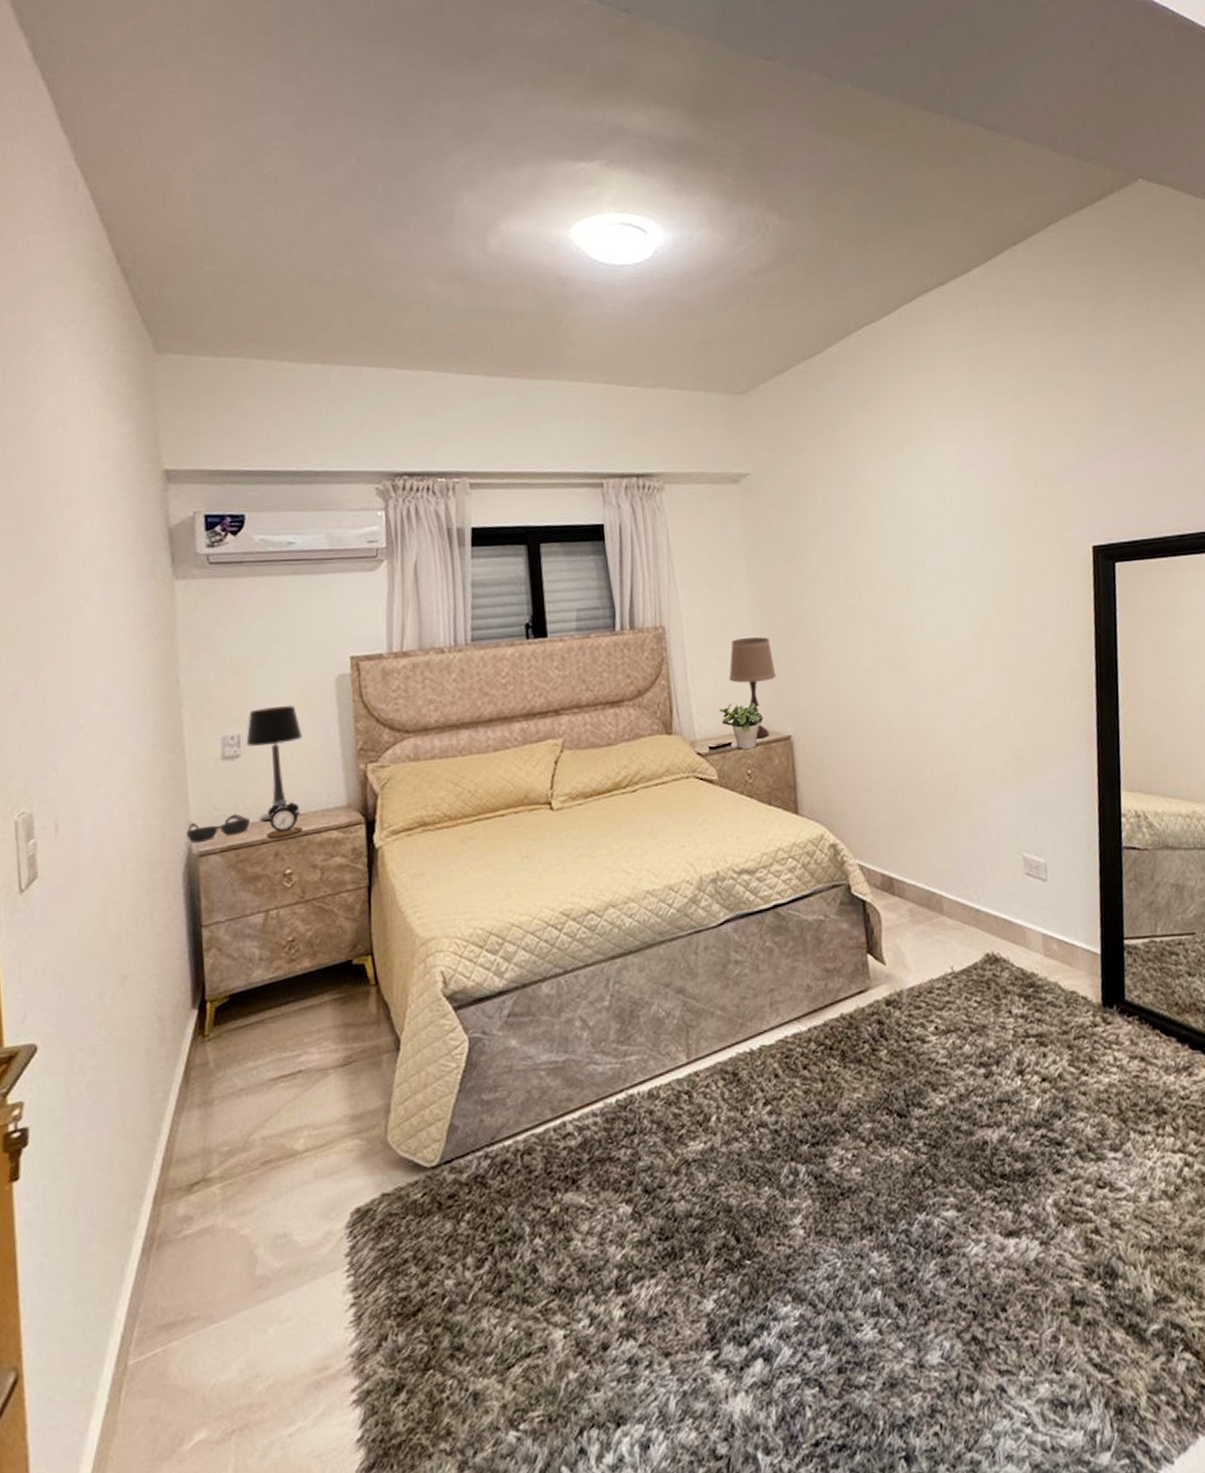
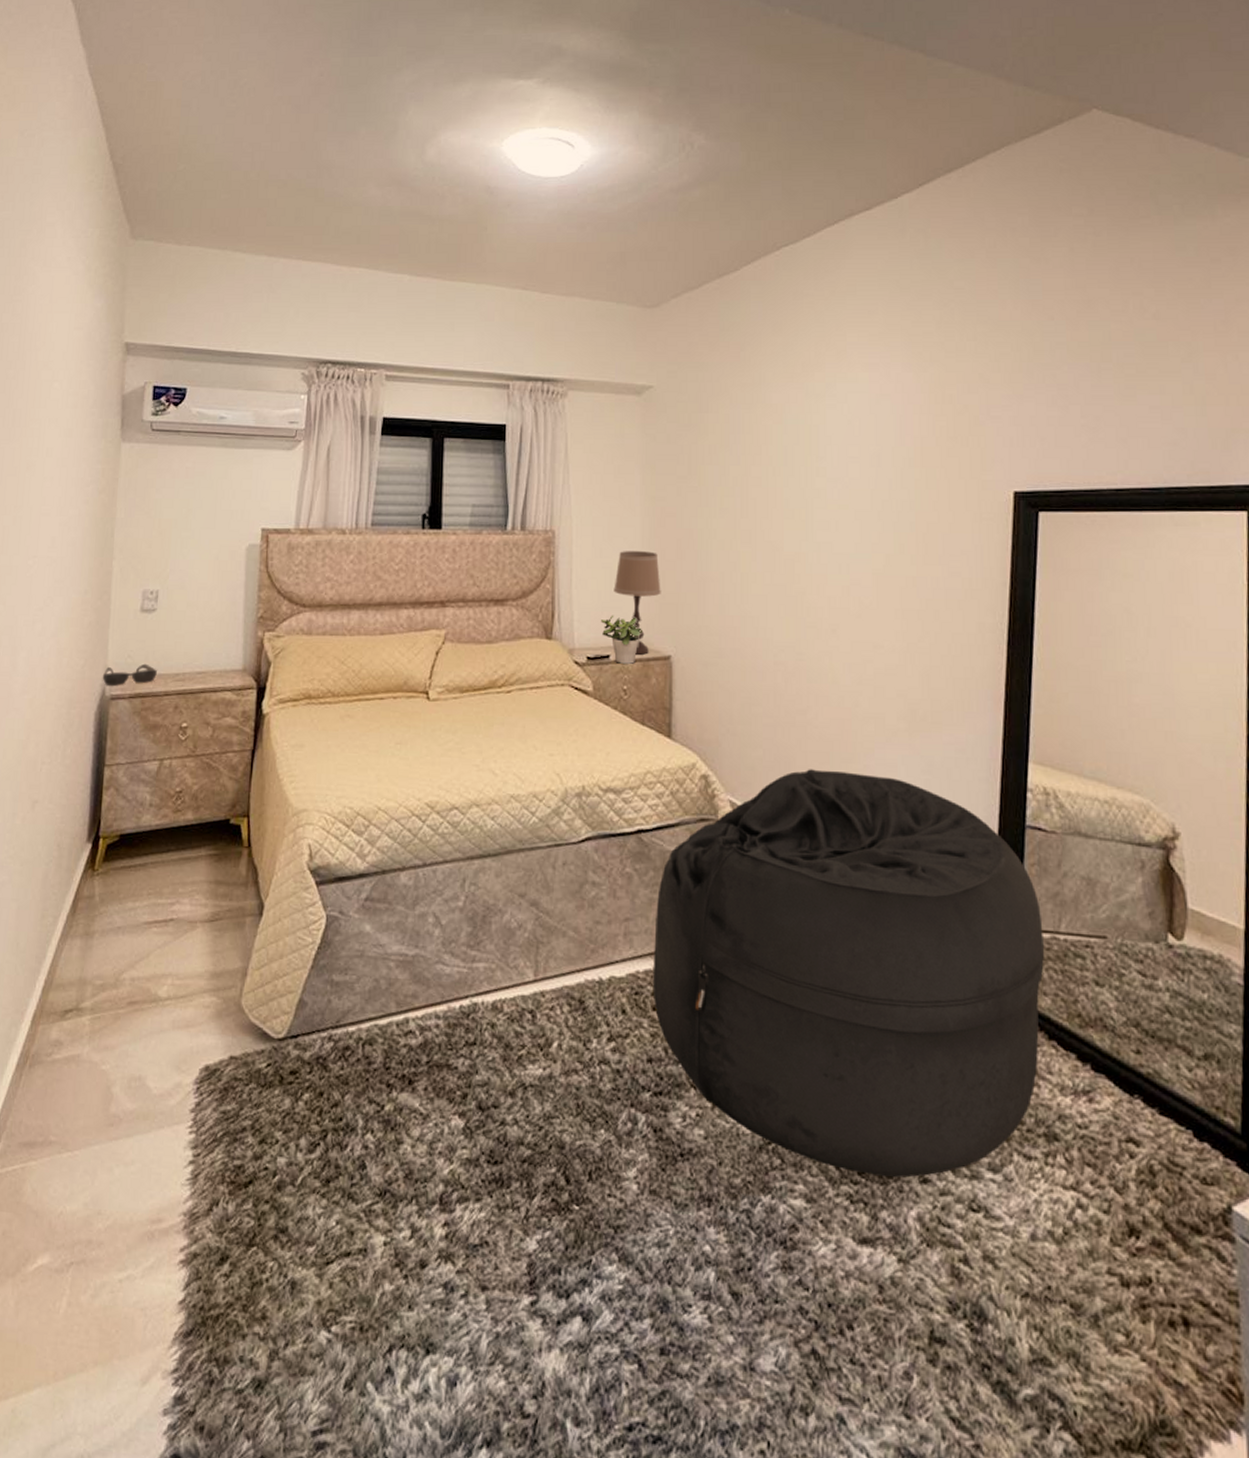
table lamp: present [246,704,302,822] -> none [163,567,212,675]
alarm clock: present [267,800,302,838] -> none [170,657,201,691]
bean bag chair: none [798,821,1146,1177] -> present [652,769,1045,1178]

